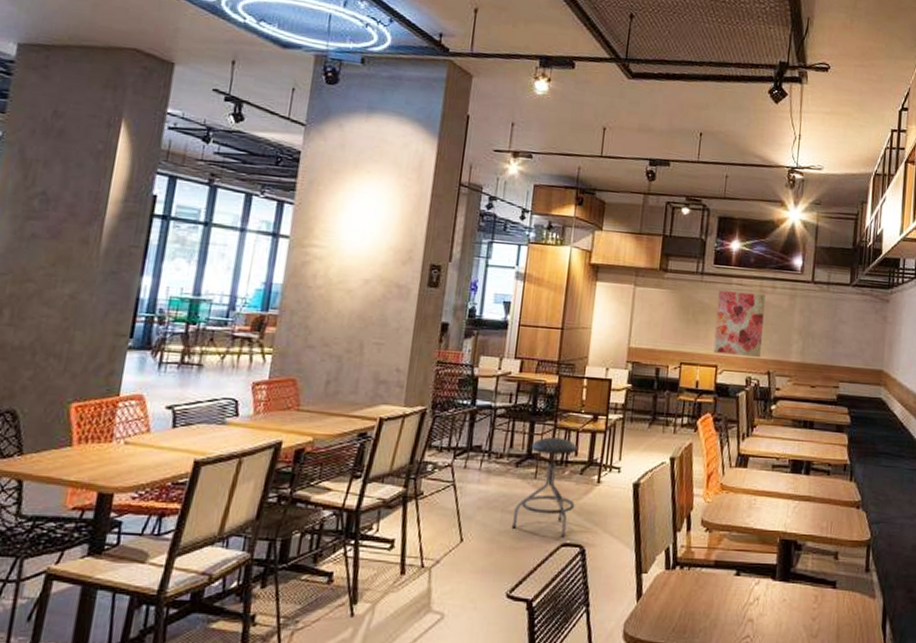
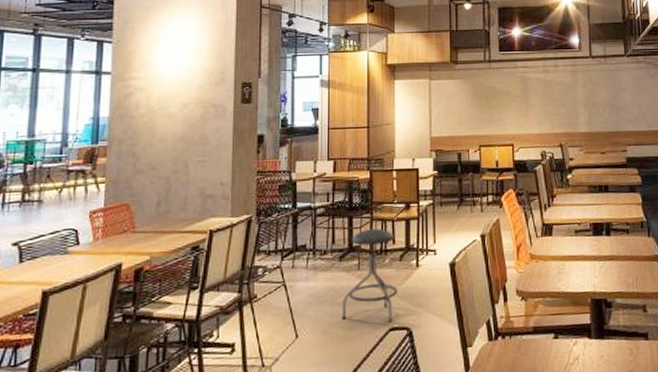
wall art: present [713,290,766,357] -> none [507,74,551,133]

